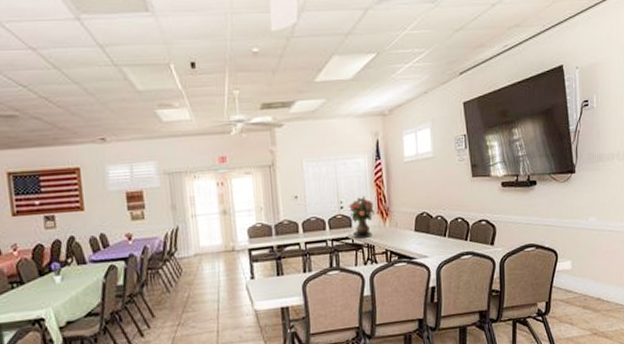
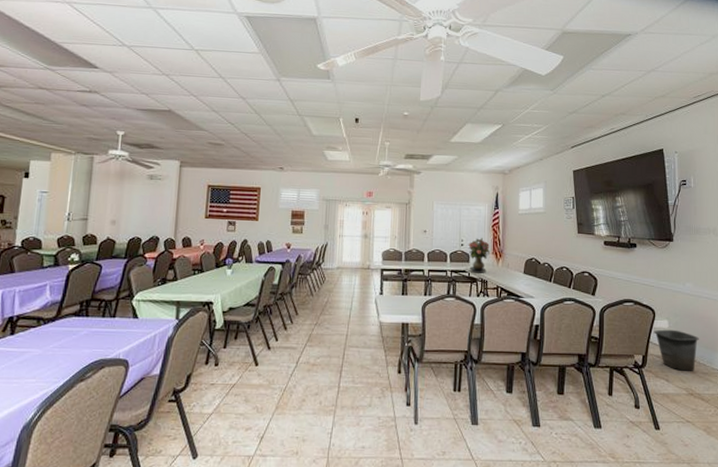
waste bin: none [557,269,602,312] -> present [654,329,699,371]

